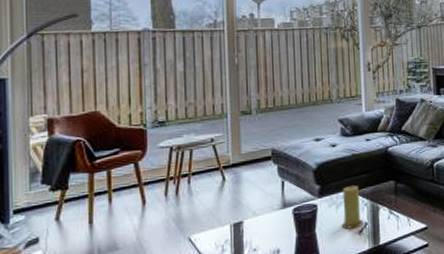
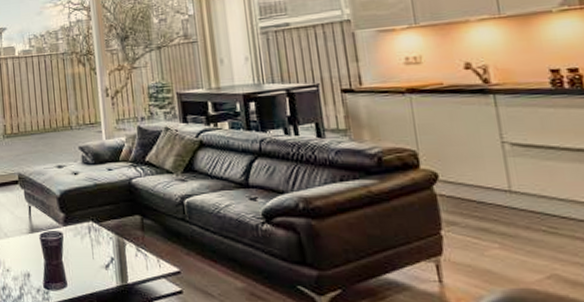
candle: present [341,185,364,229] -> none [86,217,110,262]

